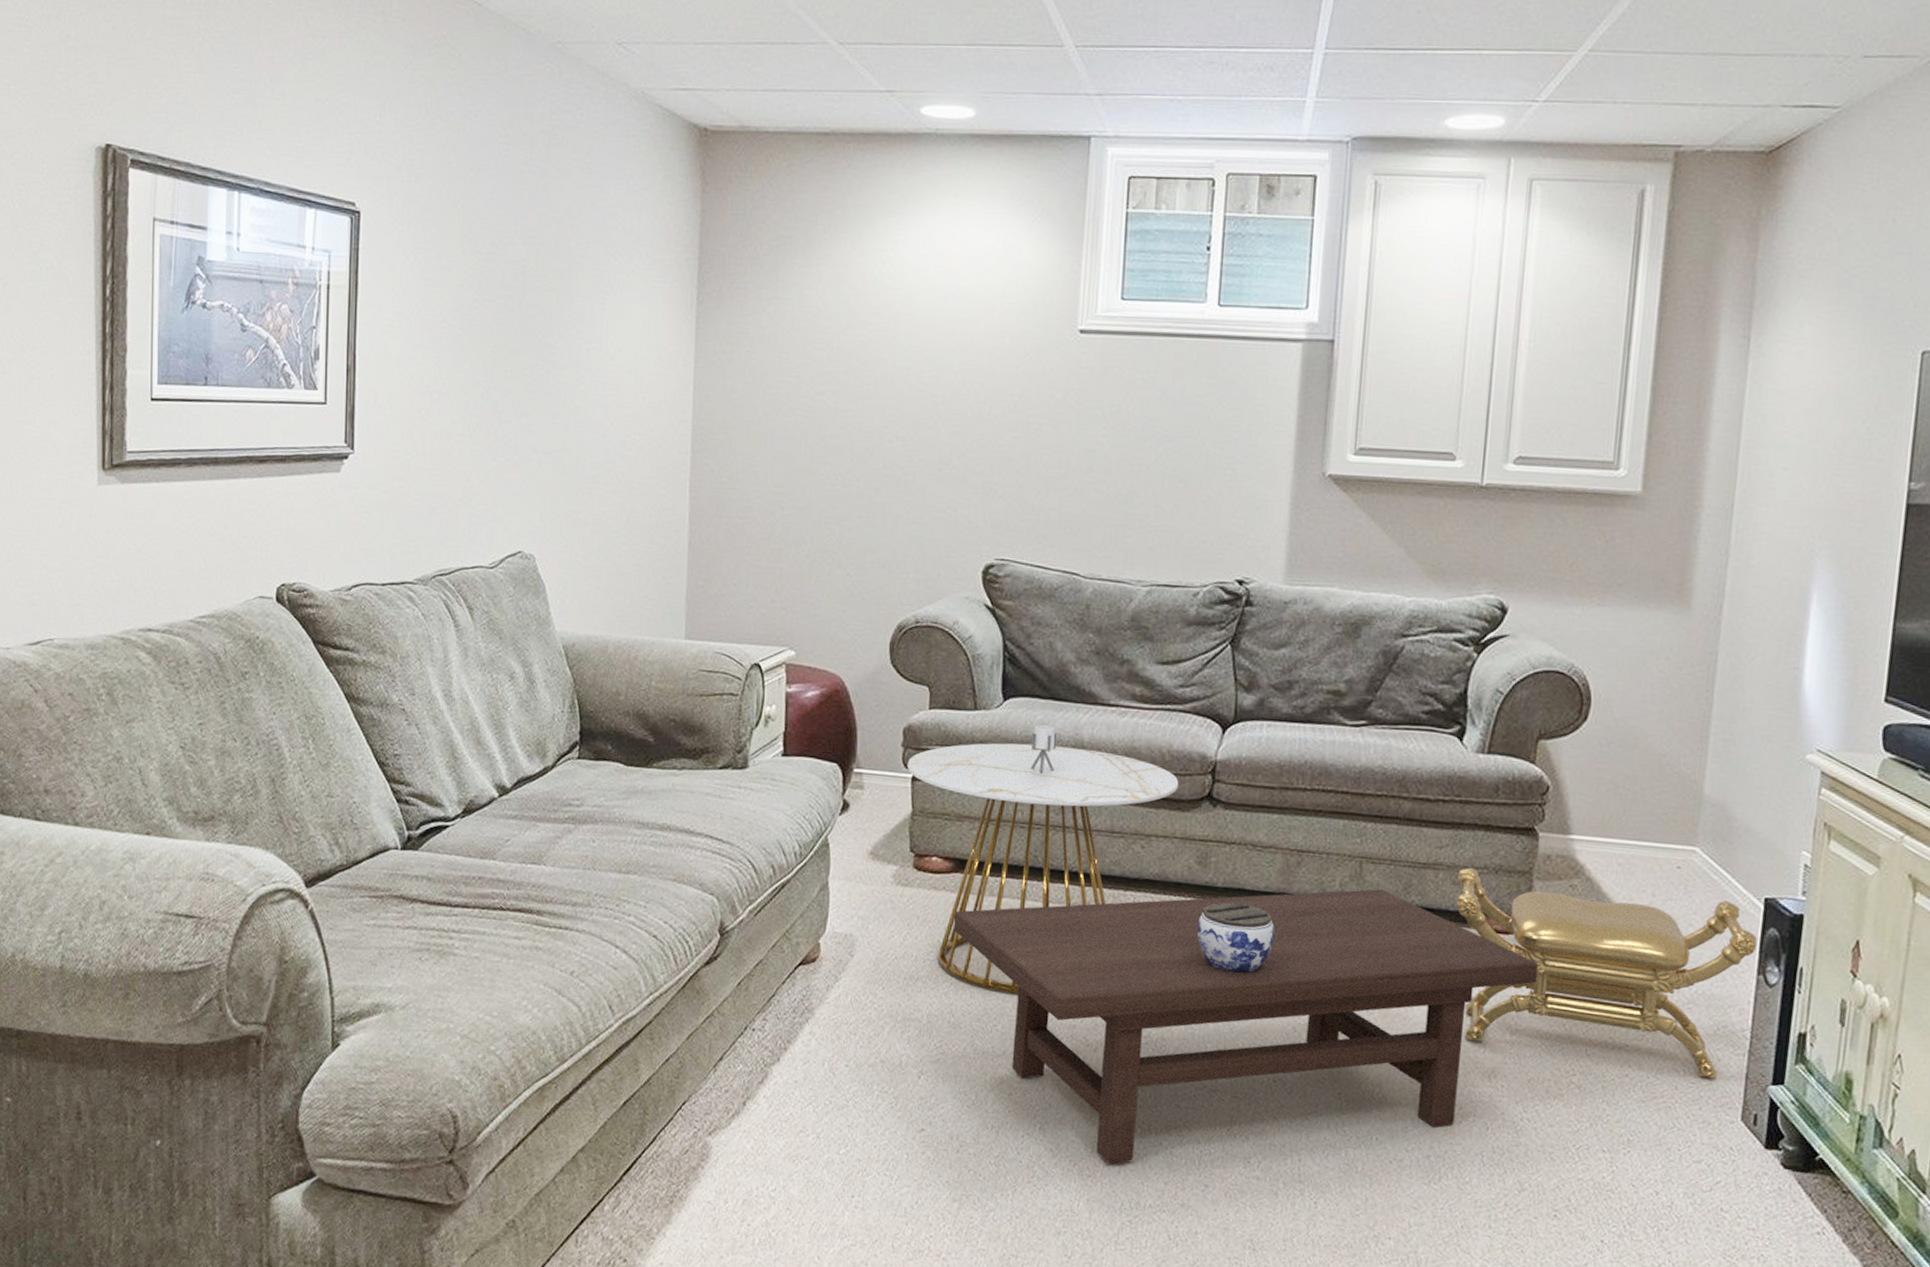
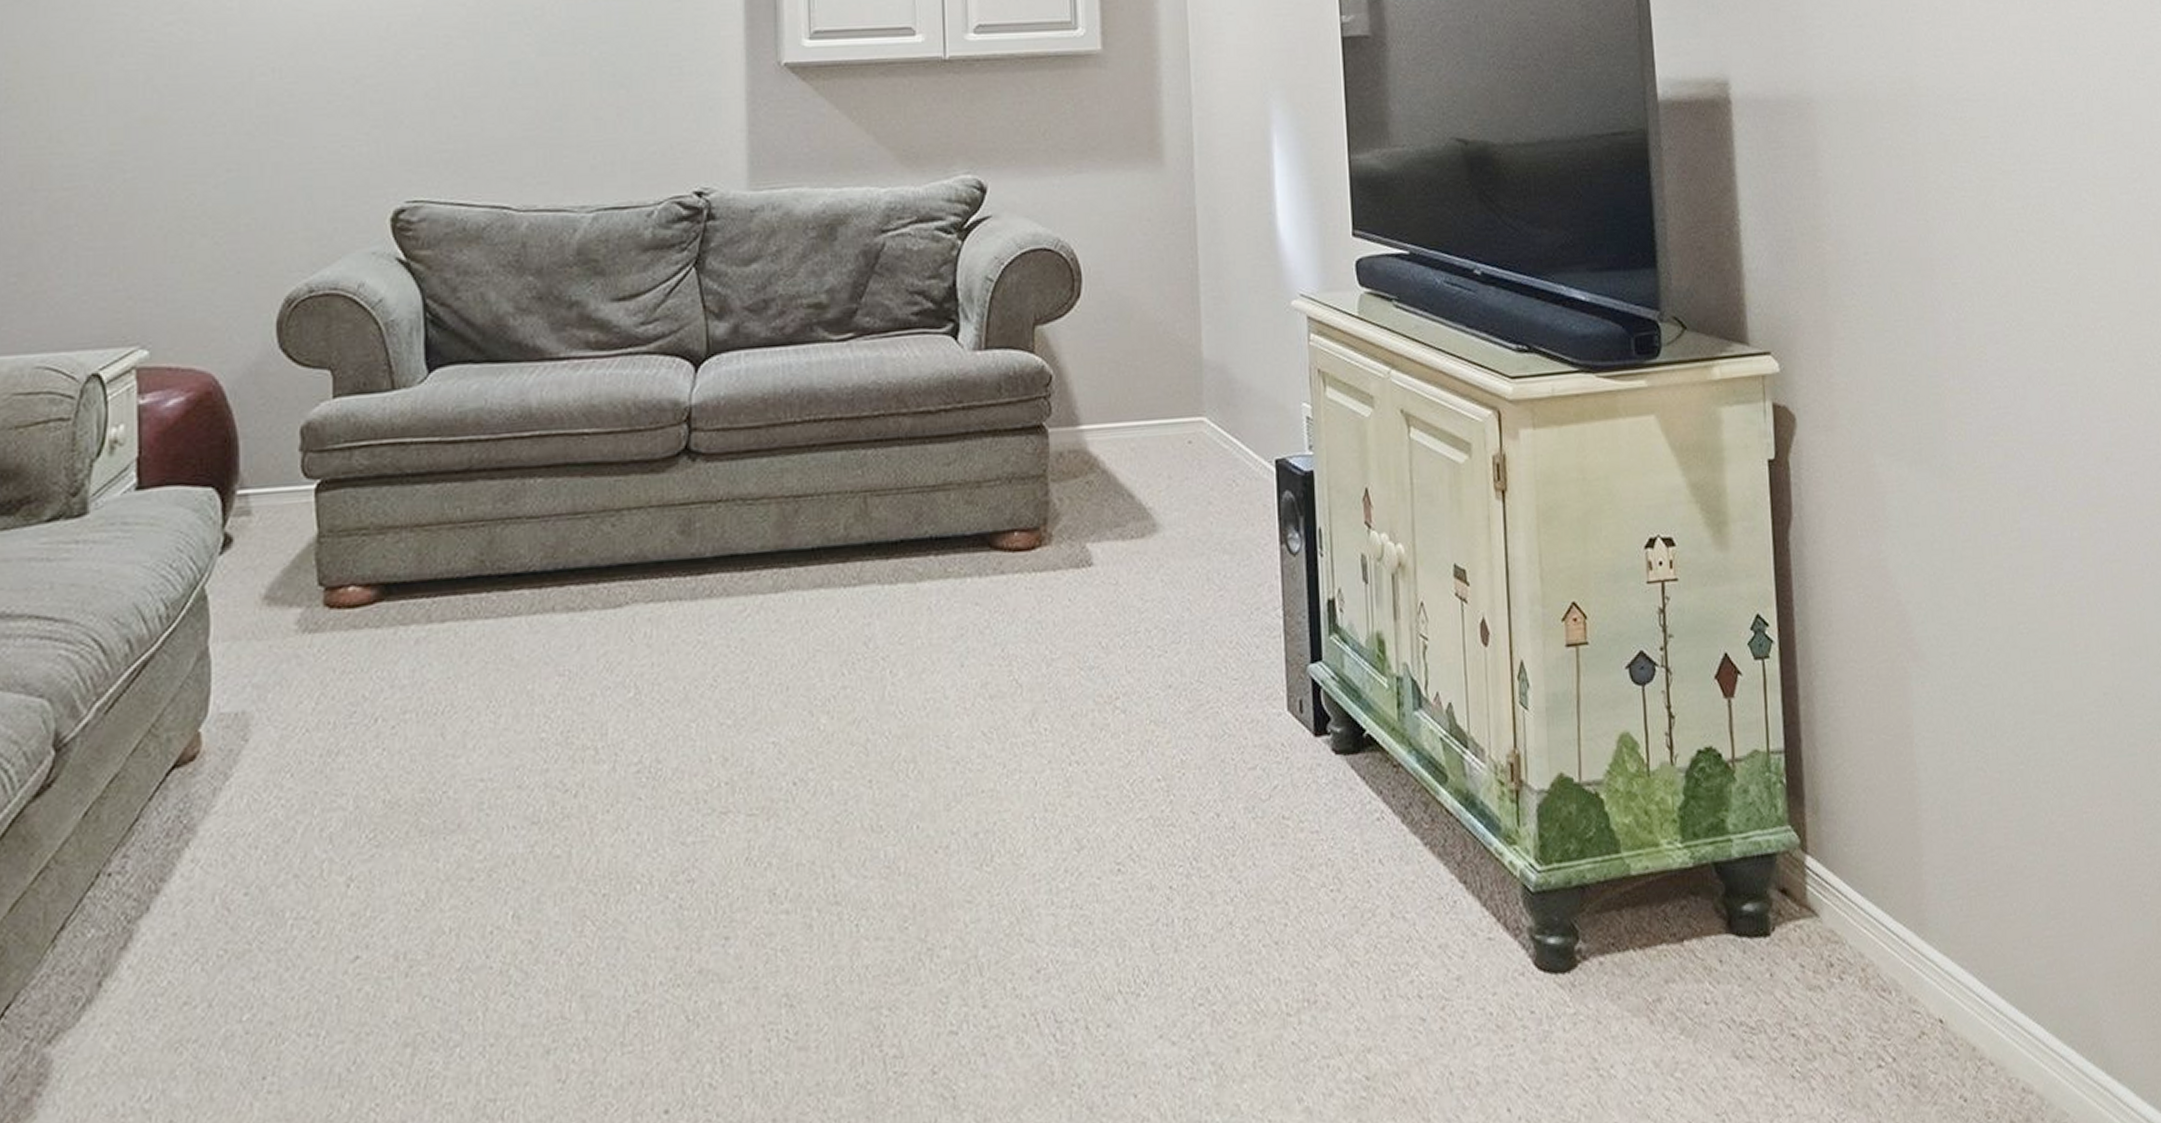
side table: present [908,725,1179,994] -> none [309,395,650,747]
coffee table: present [953,889,1538,1164] -> none [382,525,1065,942]
jar: present [1197,902,1275,973] -> none [686,572,778,660]
stool: present [1456,867,1758,1079] -> none [969,470,1276,683]

